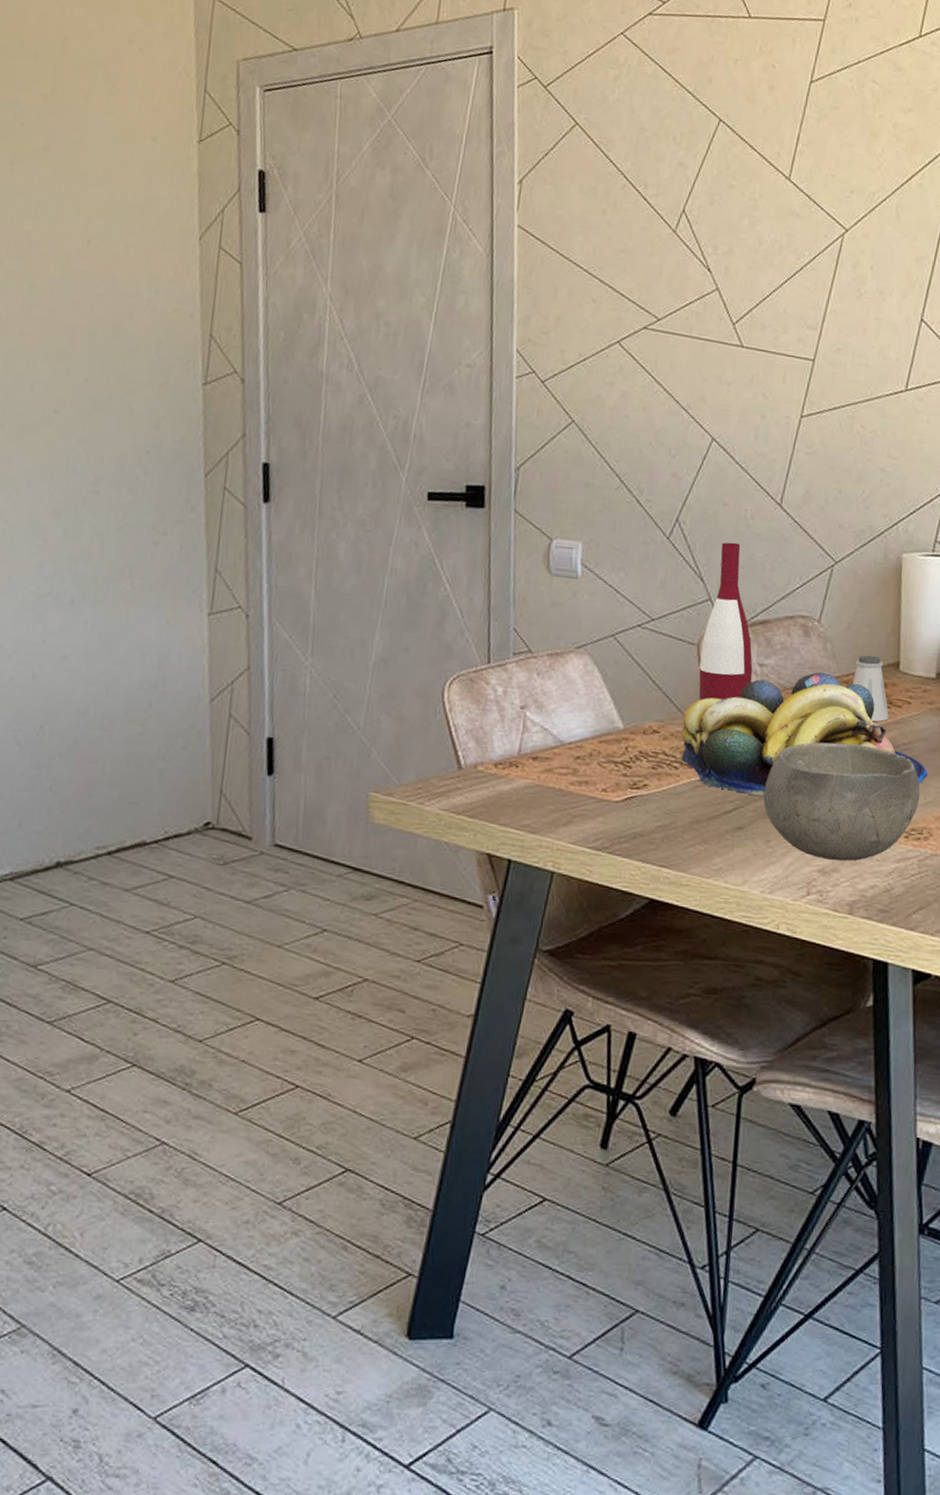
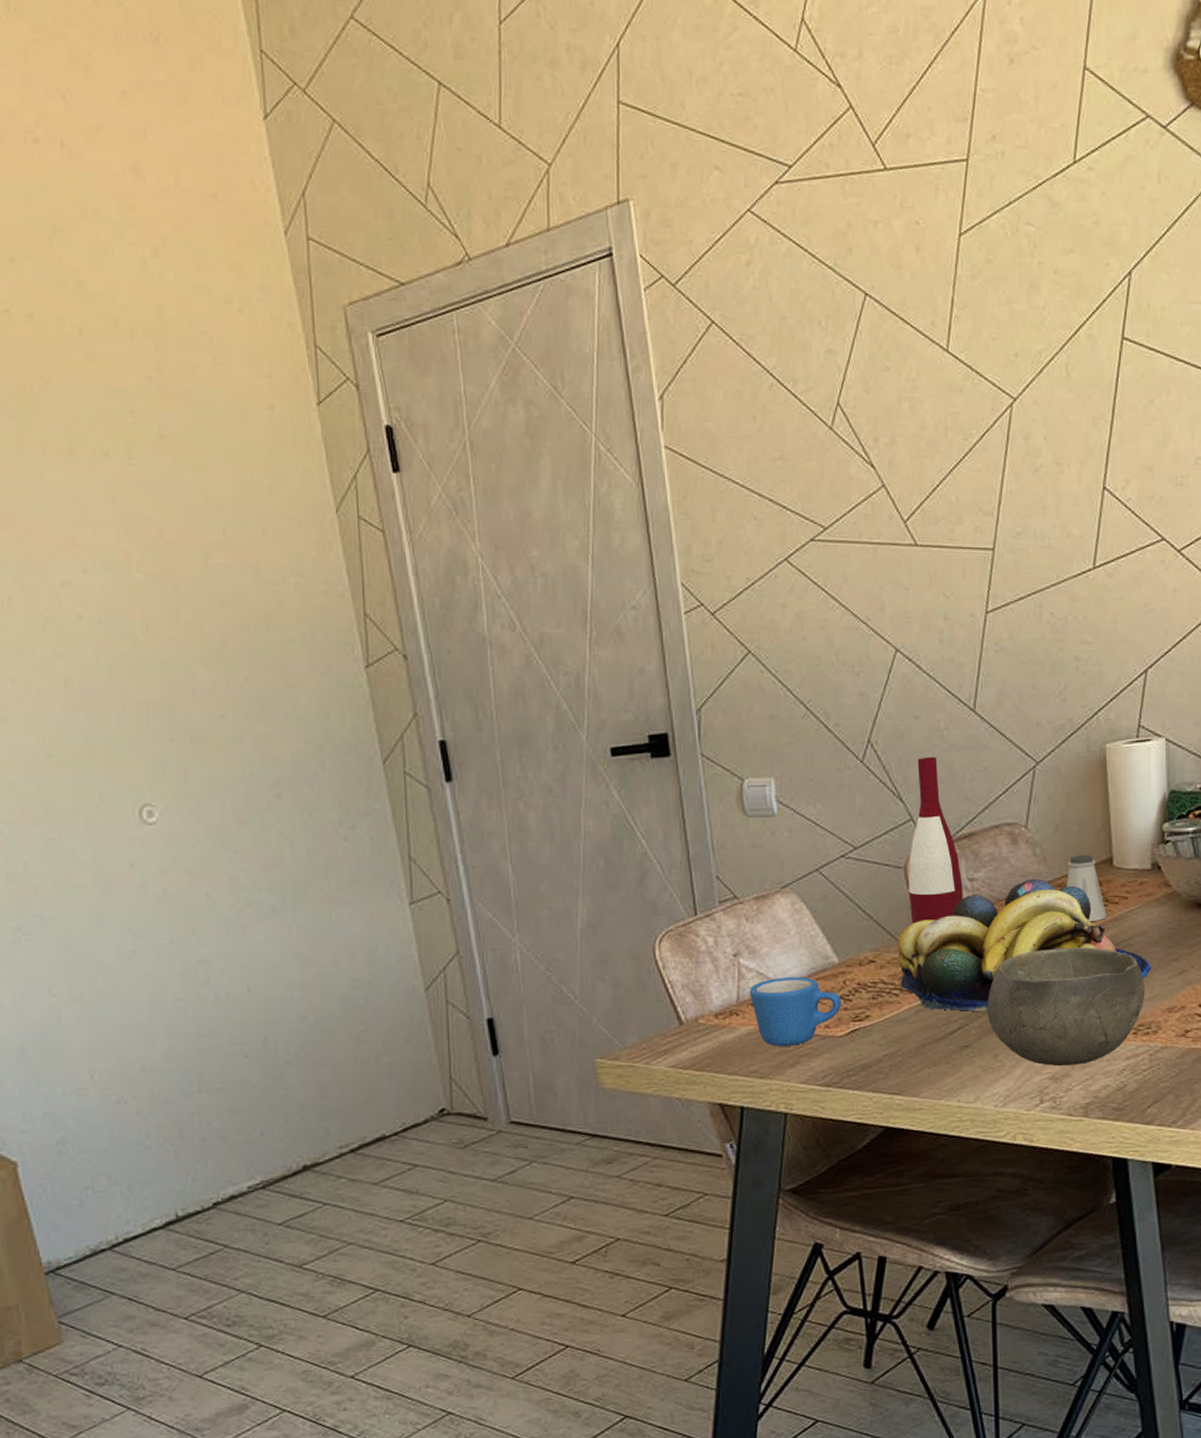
mug: none [531,735,621,805] -> present [749,977,841,1047]

